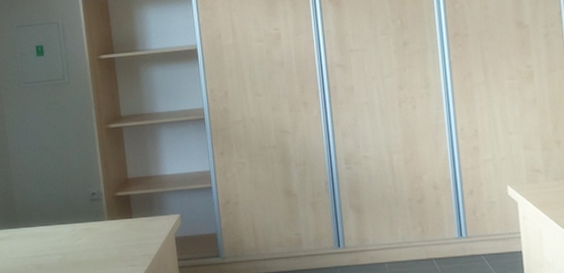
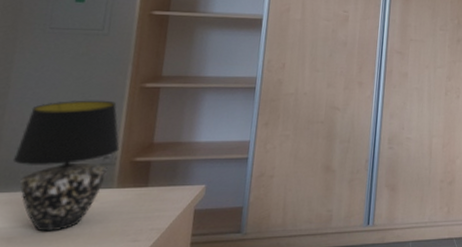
table lamp: none [25,143,102,259] -> present [12,100,120,232]

